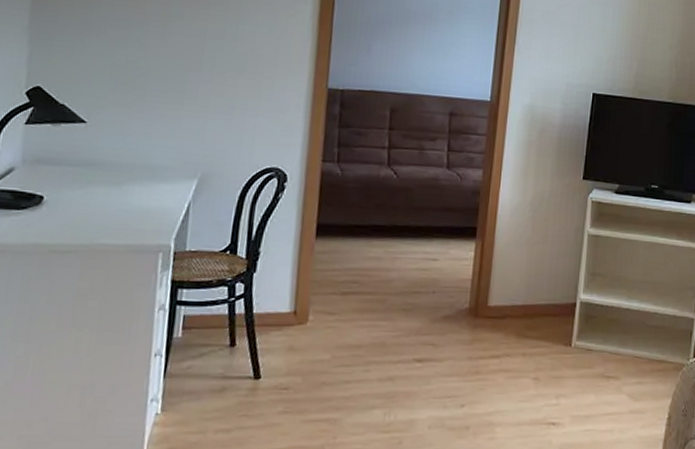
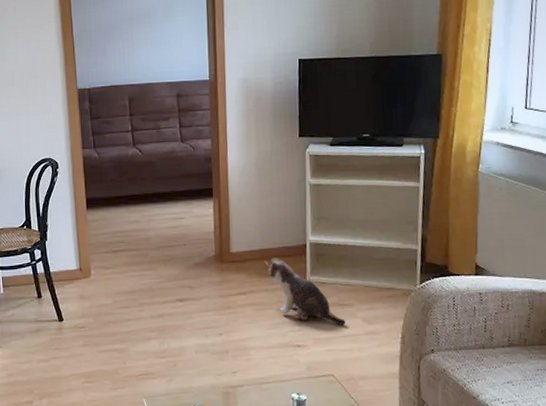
plush toy: none [525,316,609,401] -> present [264,258,346,325]

